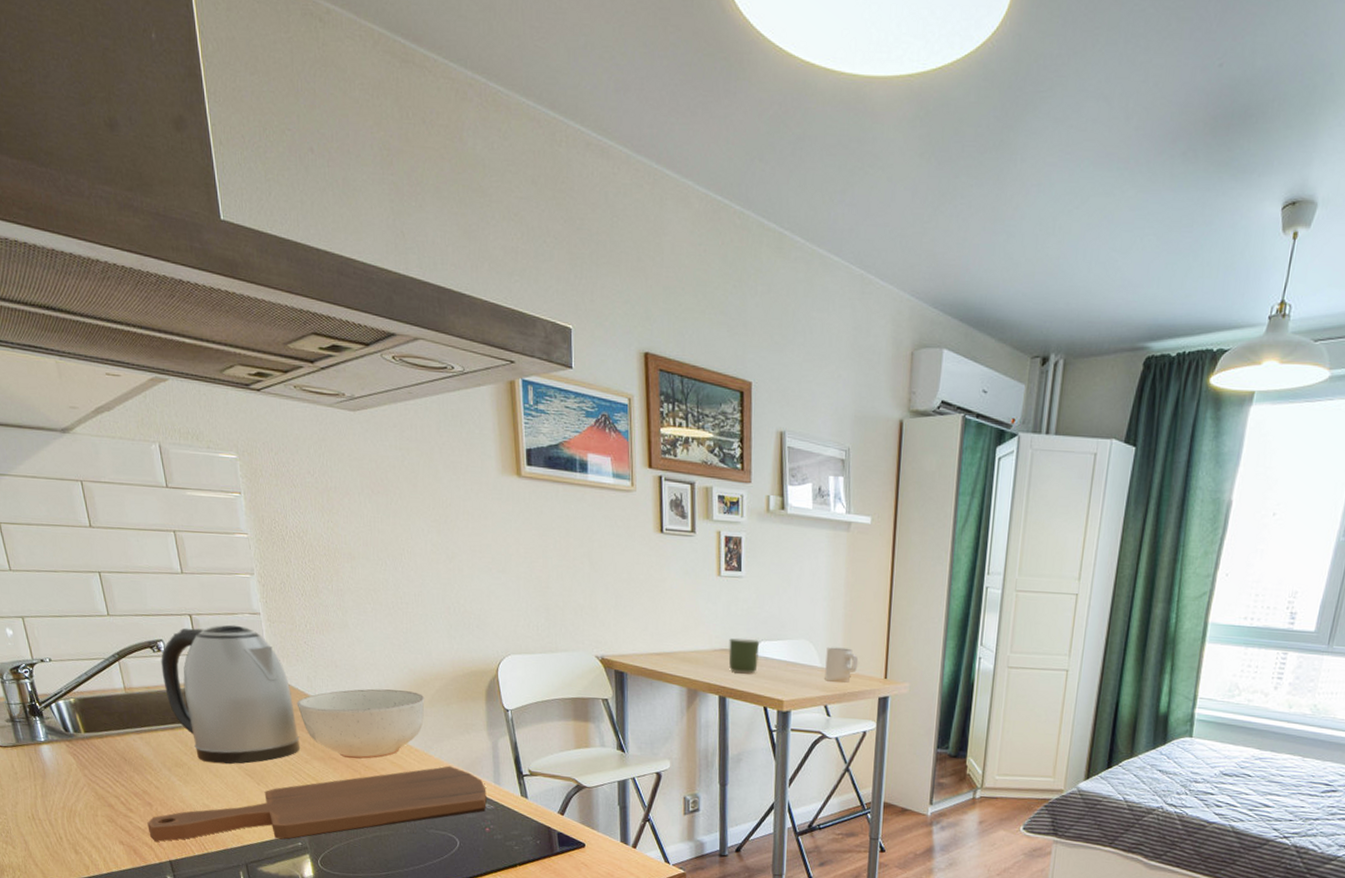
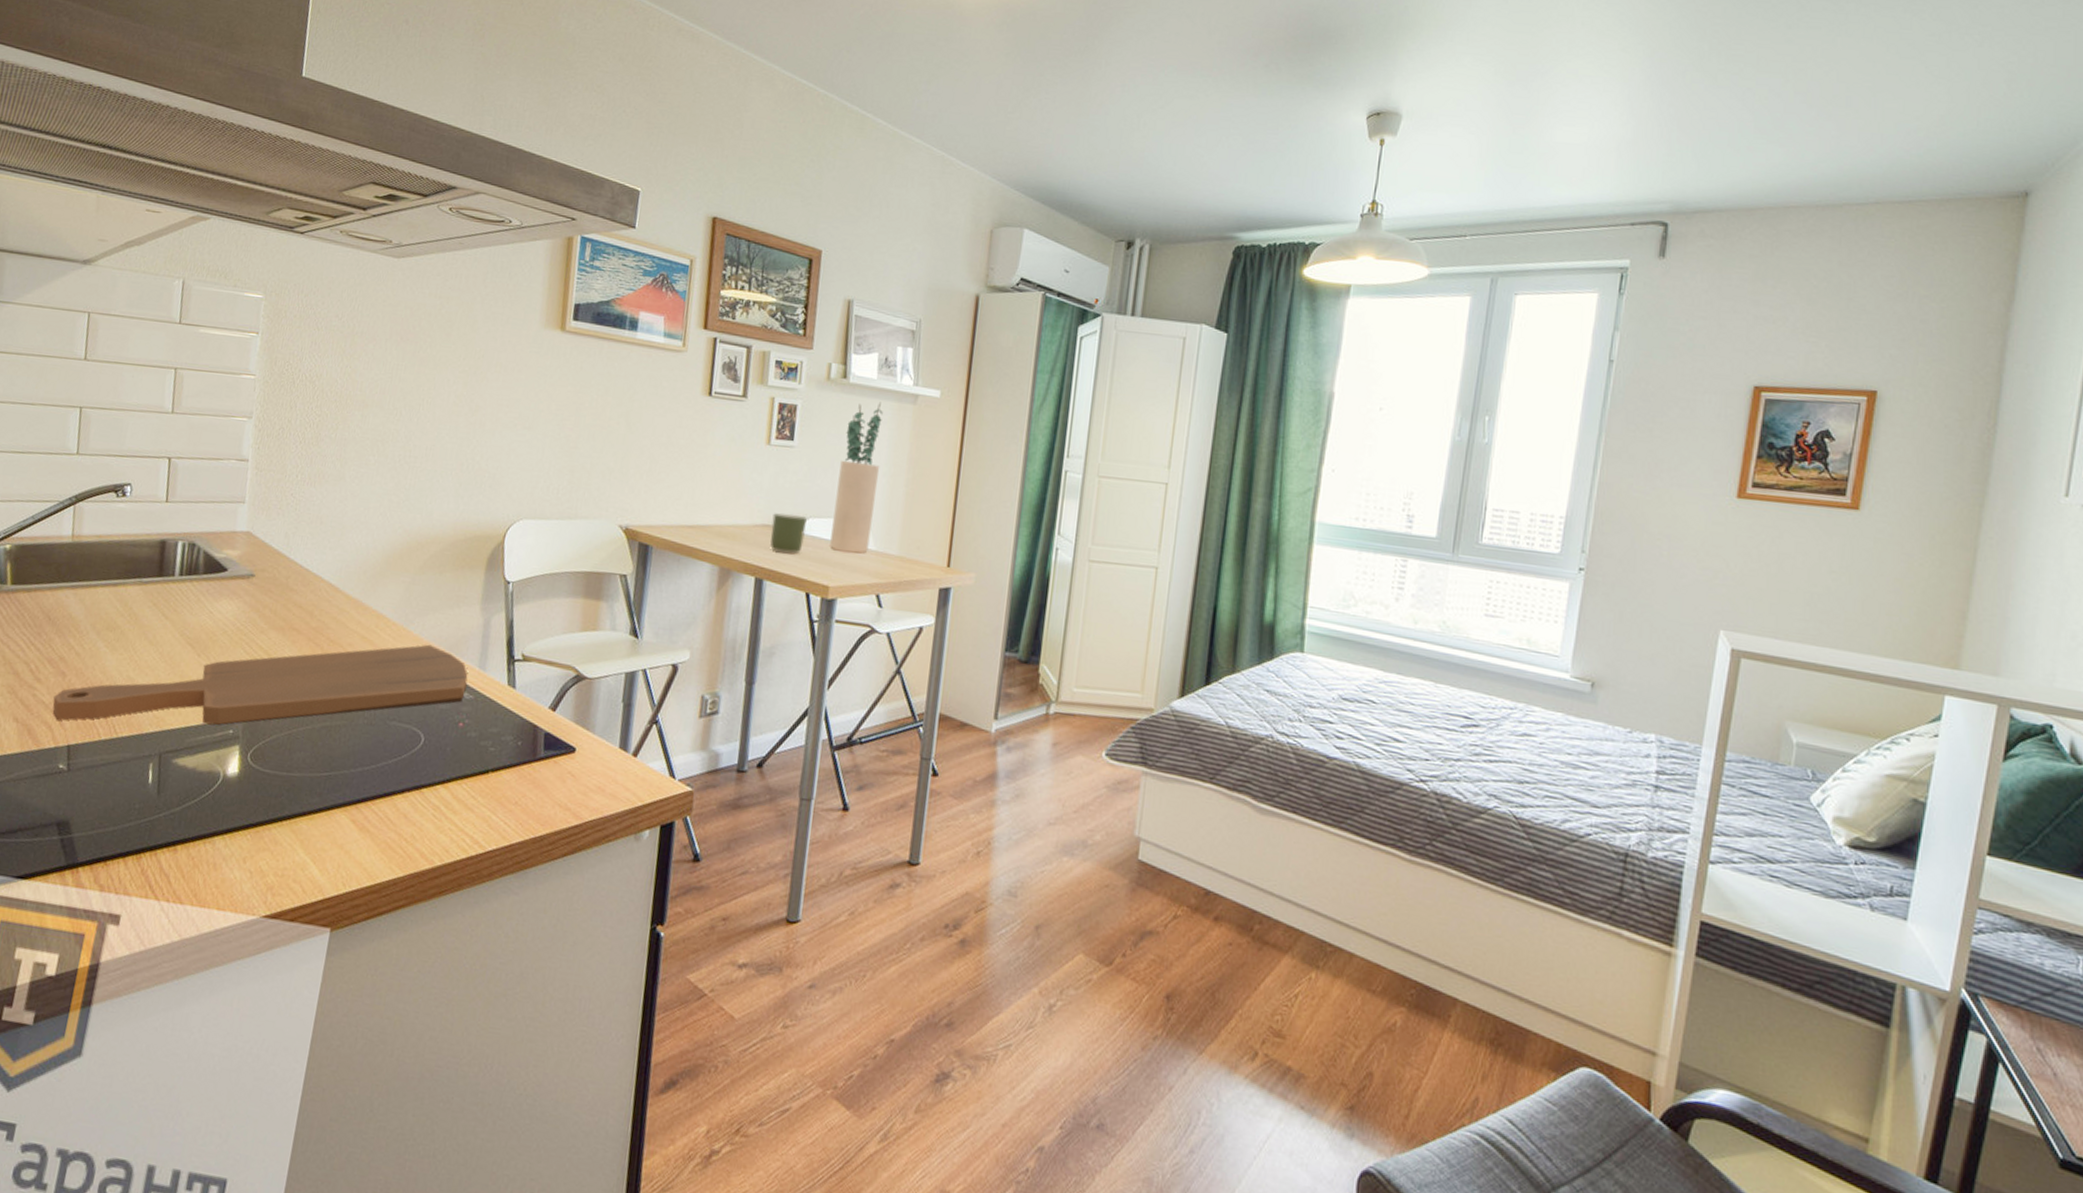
kettle: present [161,624,301,764] -> none [118,470,264,630]
bowl: present [296,689,425,759] -> none [266,550,416,631]
vase: none [781,531,821,671] -> present [830,402,883,554]
cup: present [825,647,859,684] -> none [878,528,919,571]

